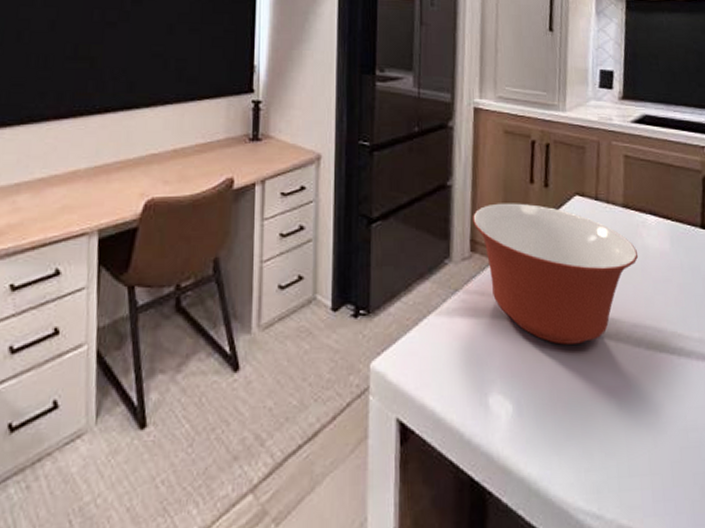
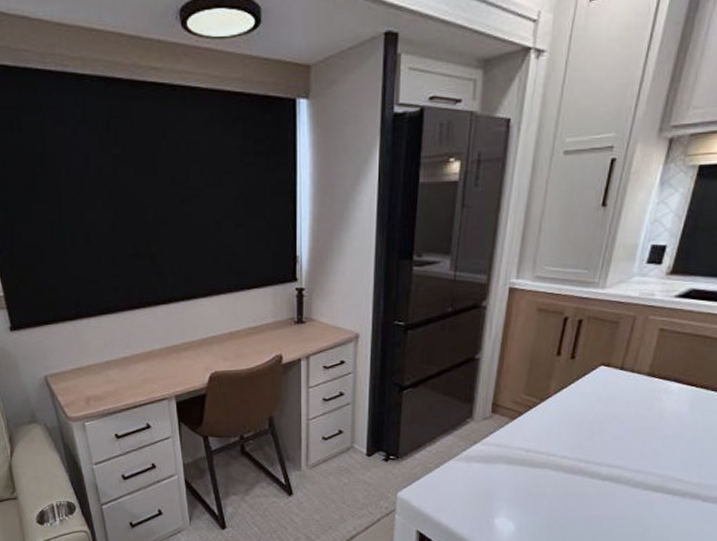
mixing bowl: present [473,203,639,345] -> none [497,373,654,484]

